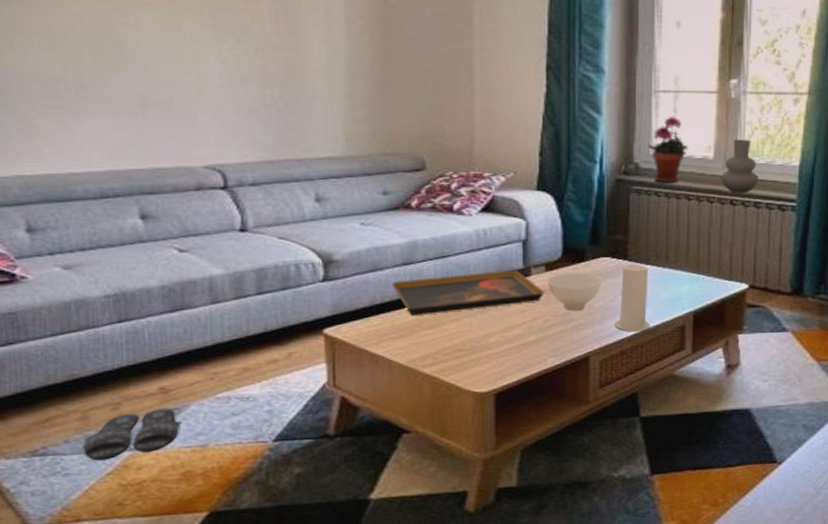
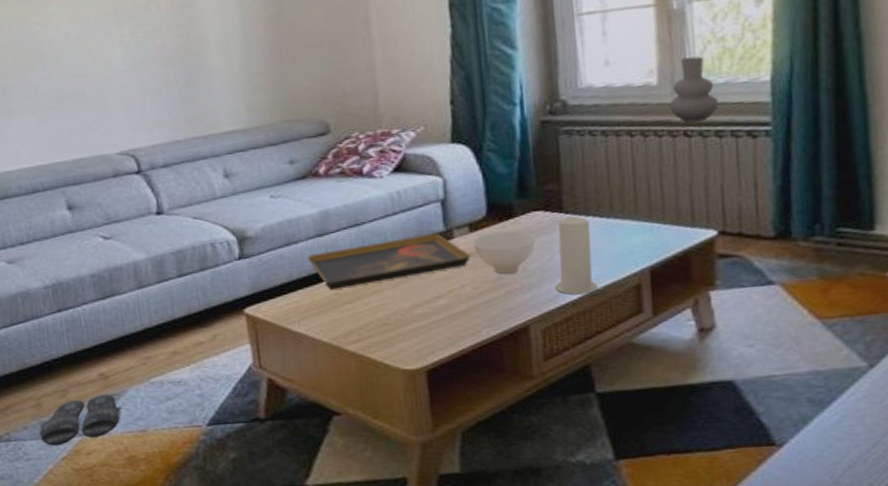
potted plant: present [648,116,689,183] -> none [575,40,625,120]

